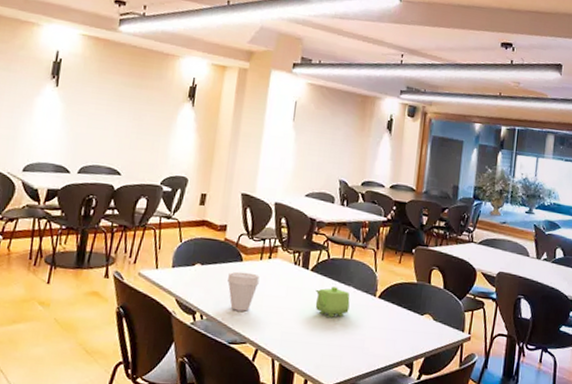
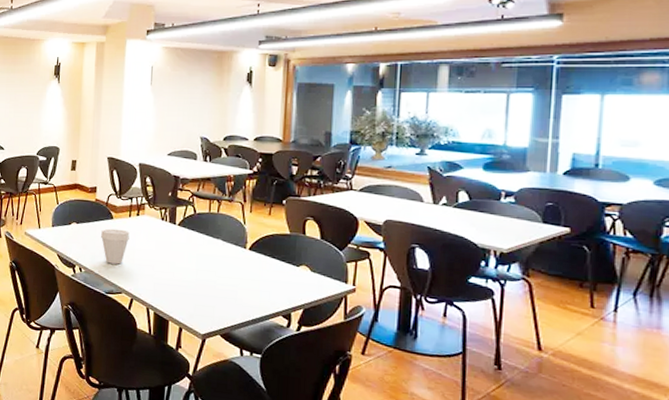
teapot: present [315,287,350,317] -> none [184,240,219,269]

